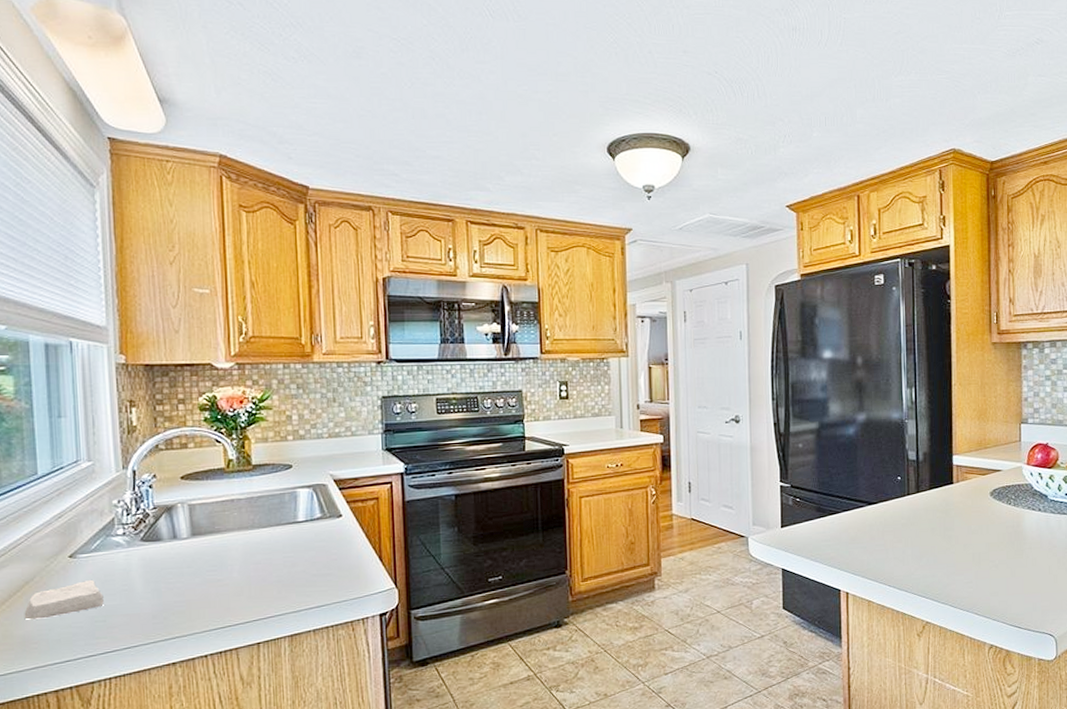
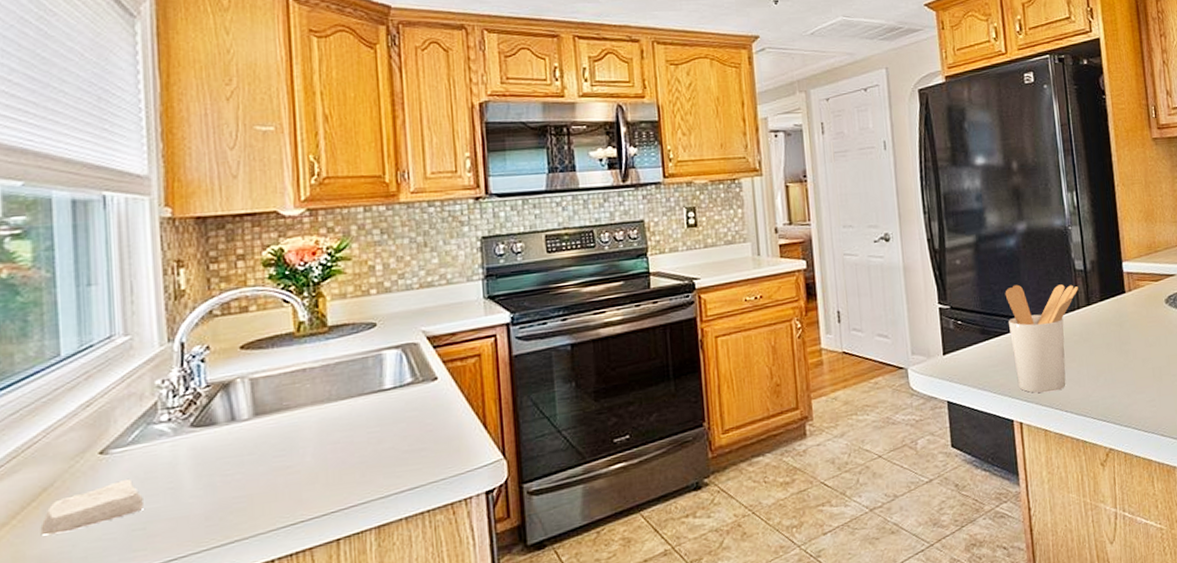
utensil holder: none [841,469,910,568] -> present [1005,284,1078,393]

